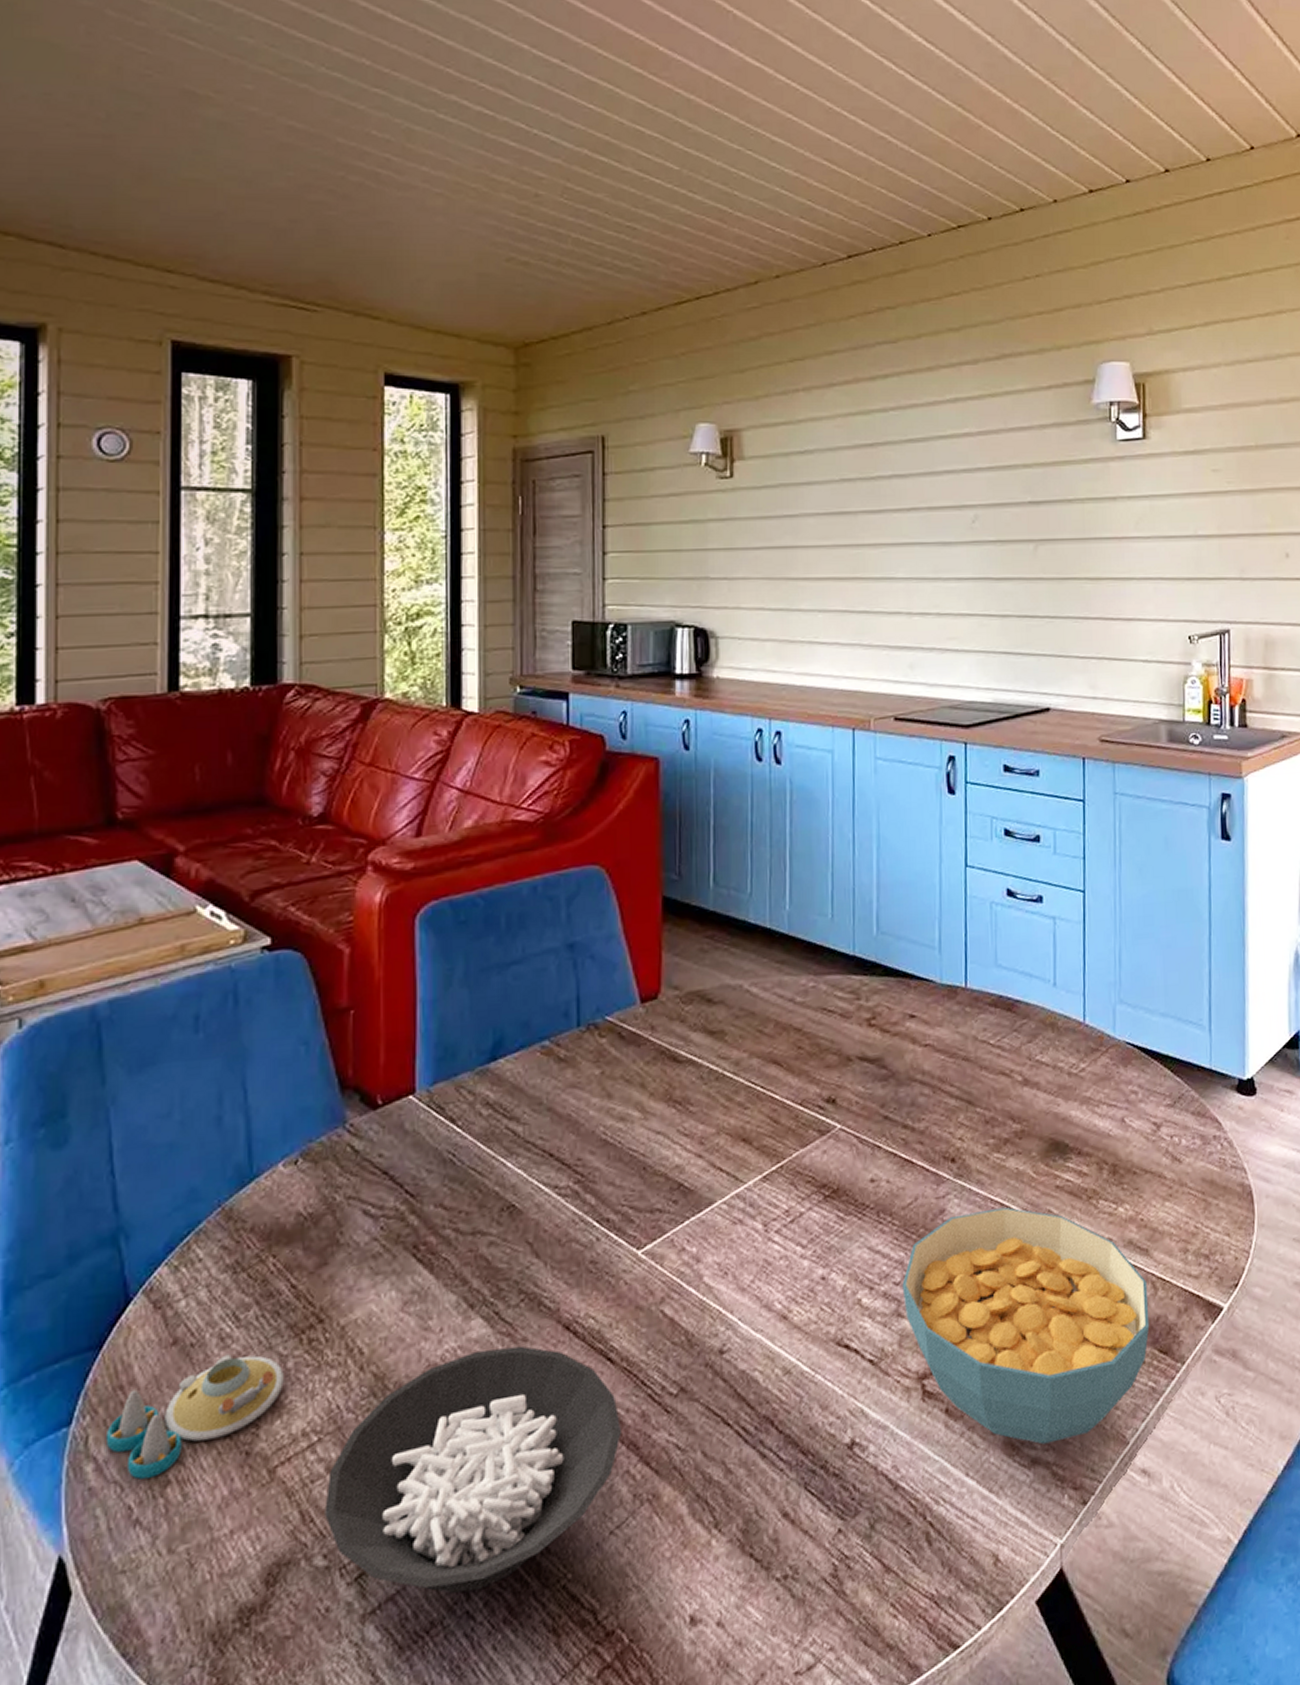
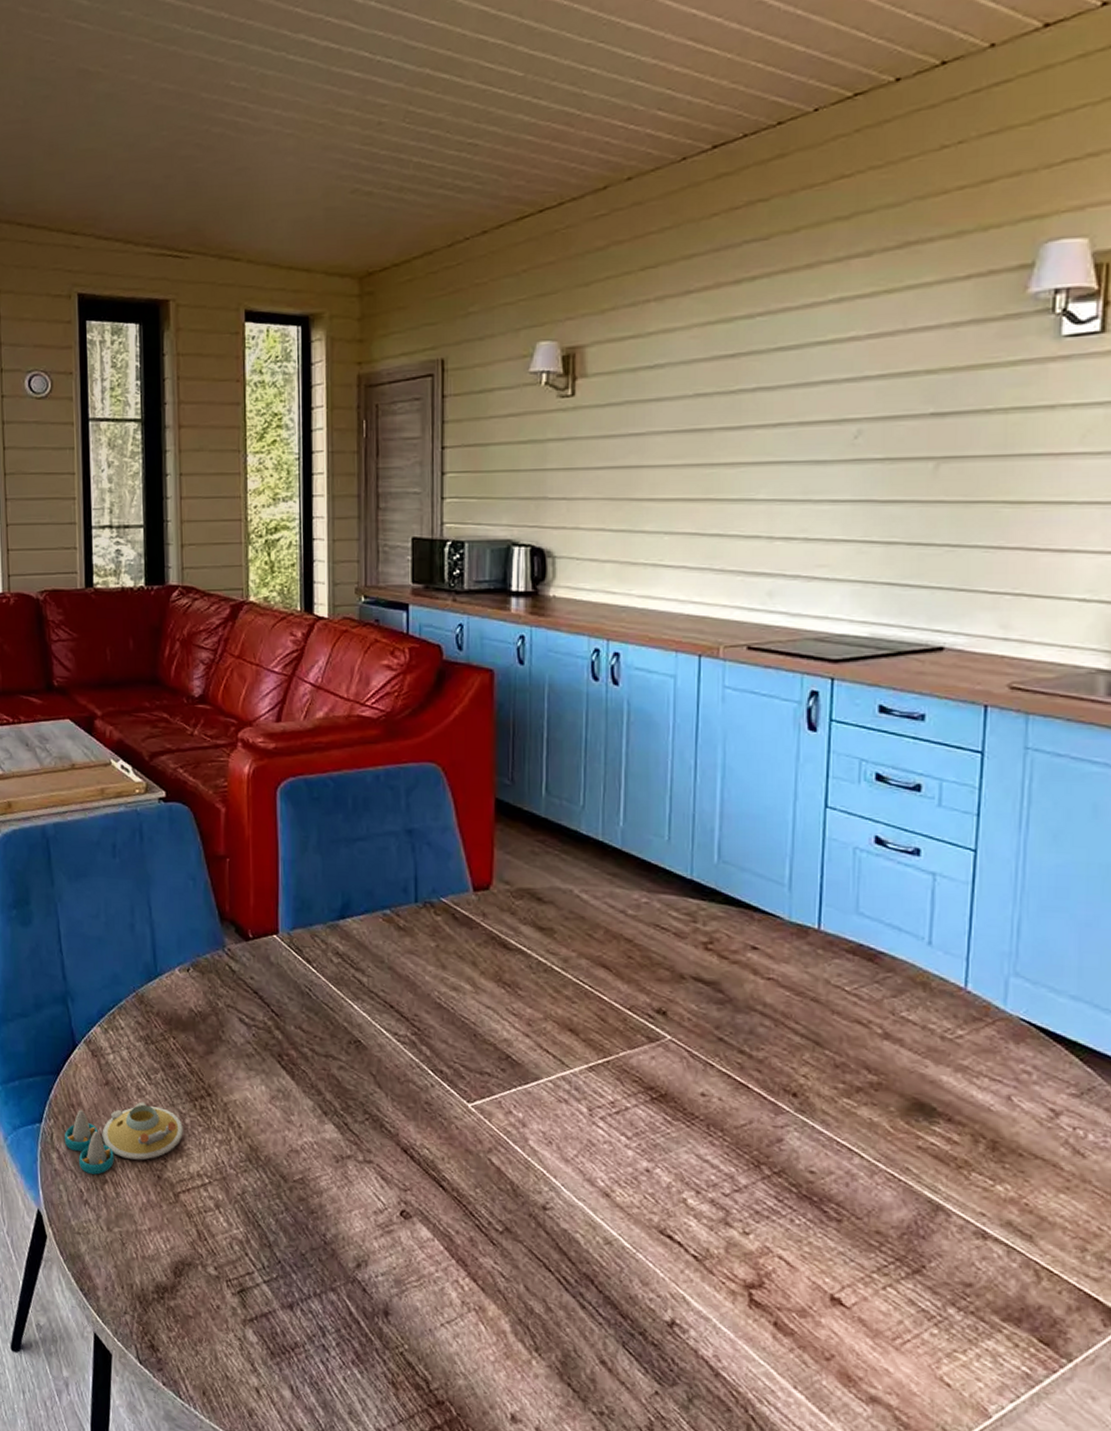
cereal bowl: present [325,1345,621,1594] -> none [215,1149,451,1333]
cereal bowl: present [902,1207,1150,1445] -> none [731,1148,1029,1393]

